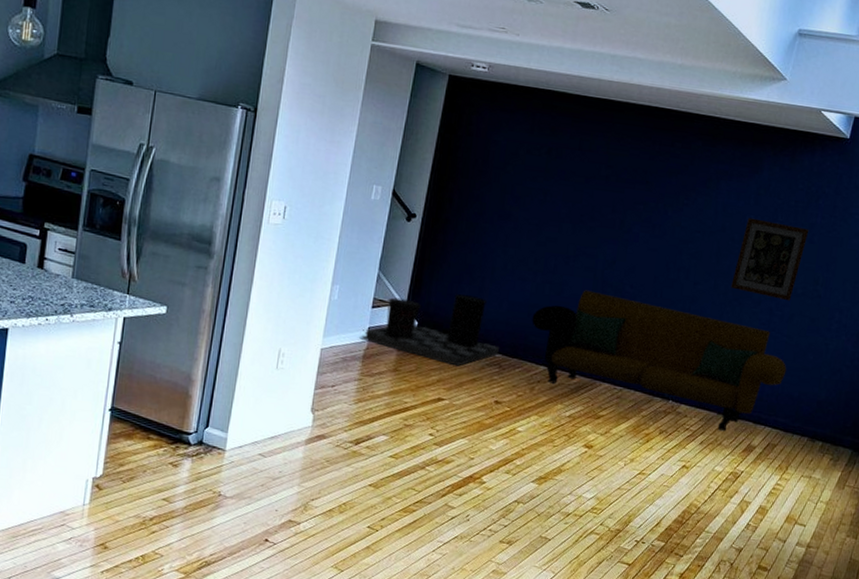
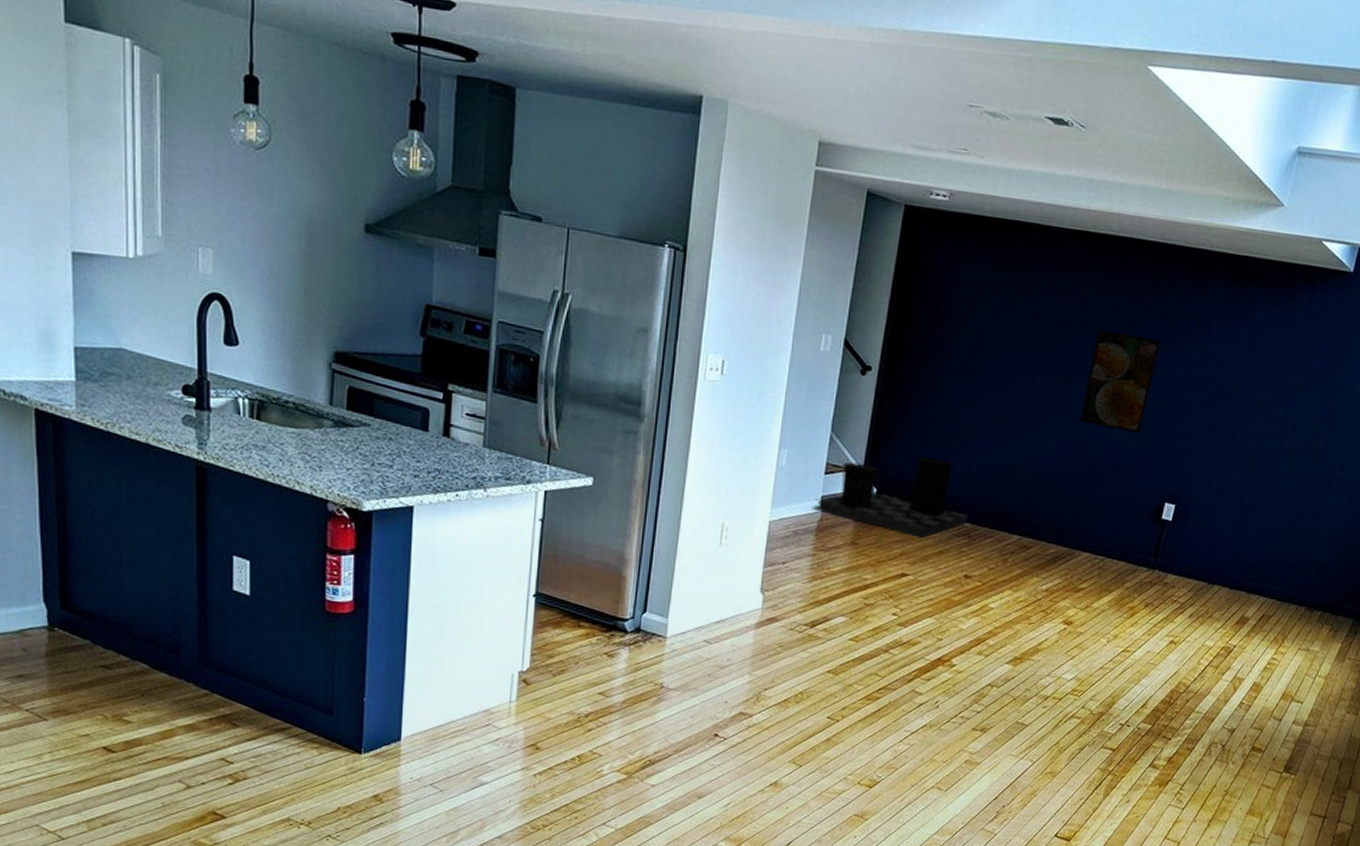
sofa: present [532,290,787,432] -> none [1003,449,1283,603]
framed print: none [601,185,675,277] -> present [1079,330,1160,433]
wall art: present [731,217,809,301] -> none [1222,364,1309,457]

